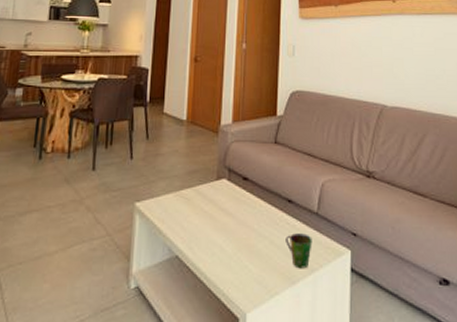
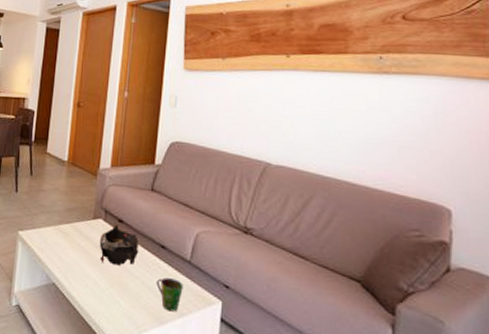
decorative bowl: none [224,182,266,227] -> present [99,223,139,266]

